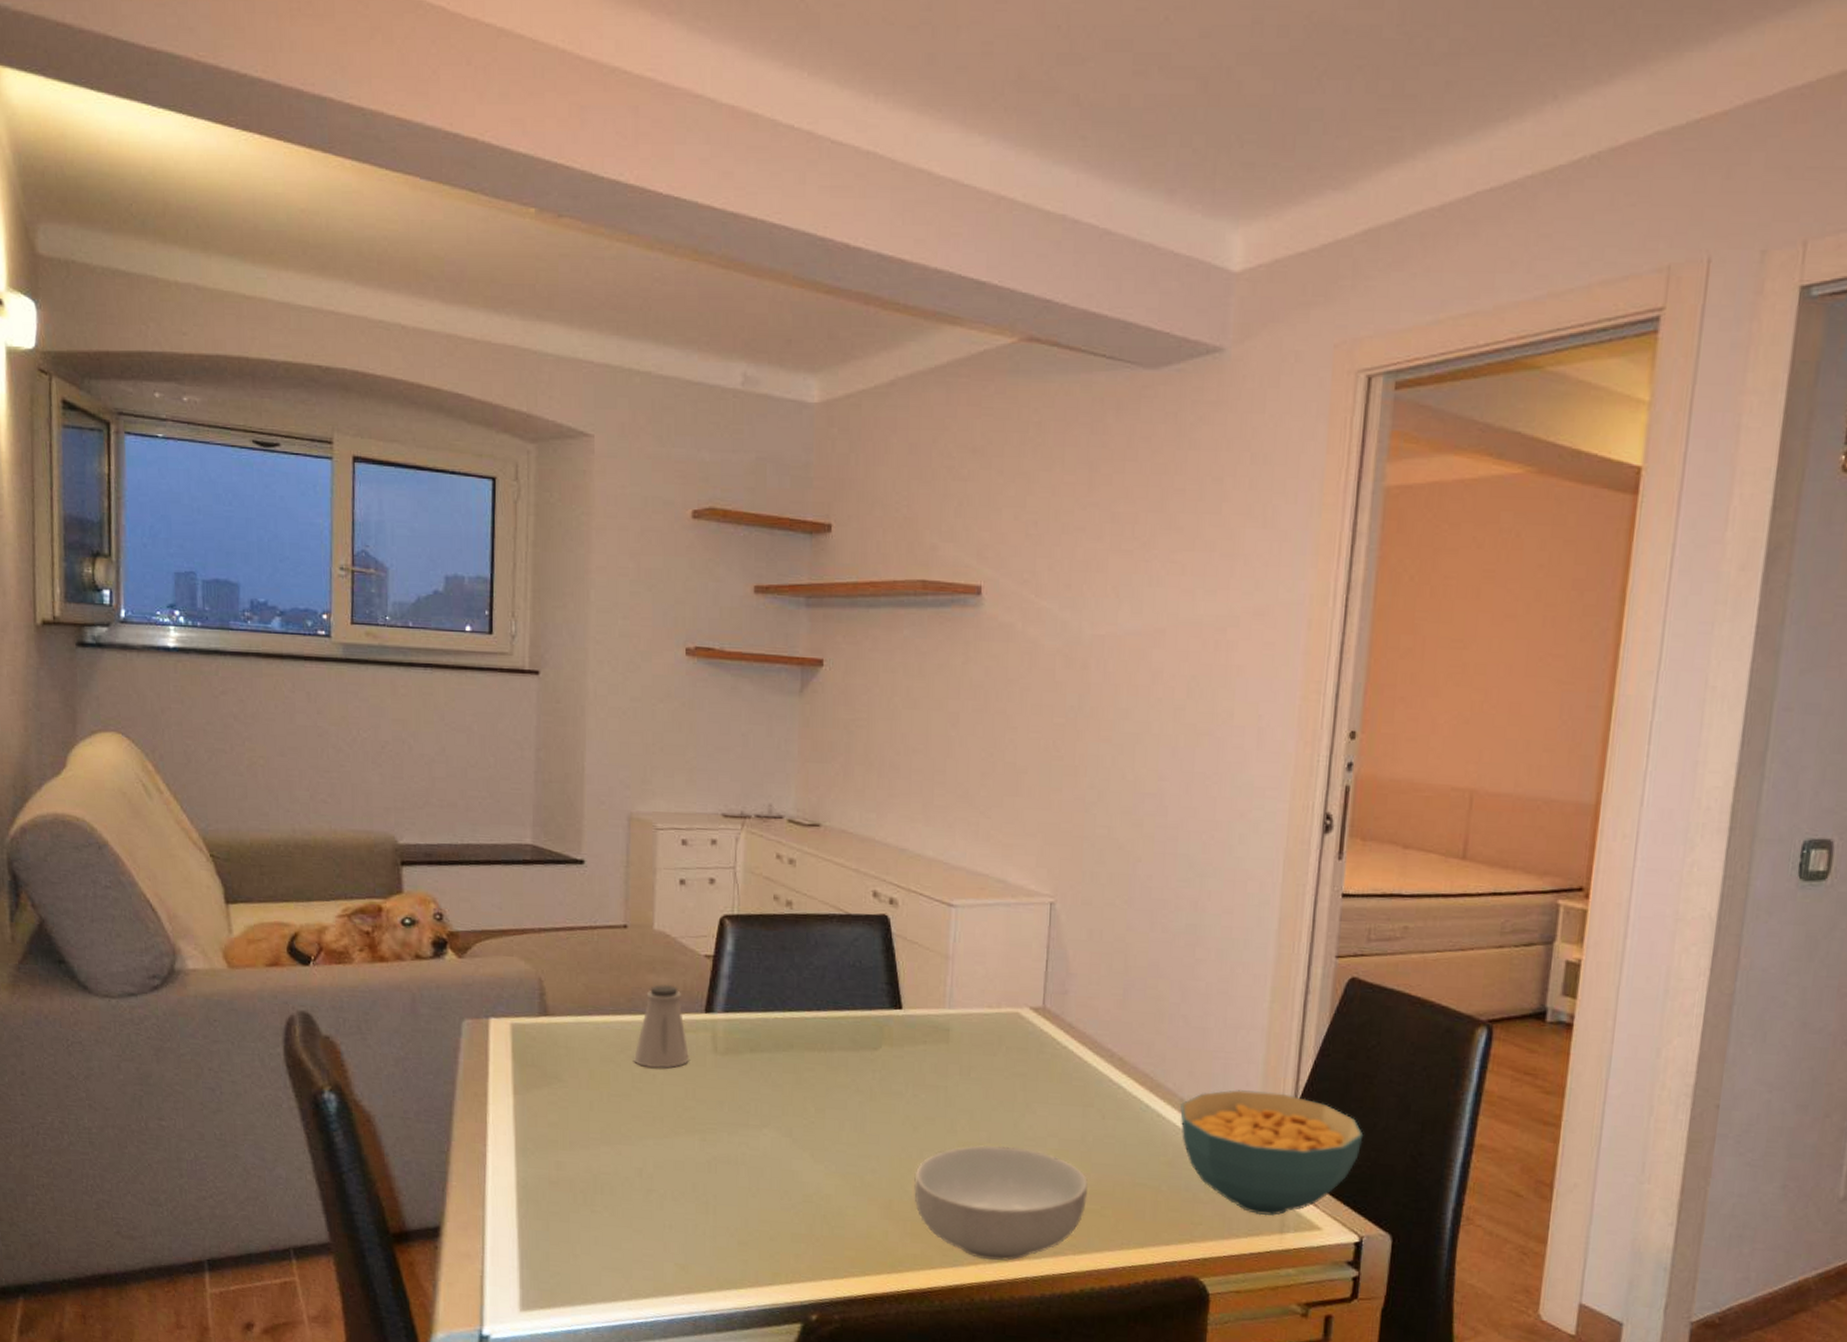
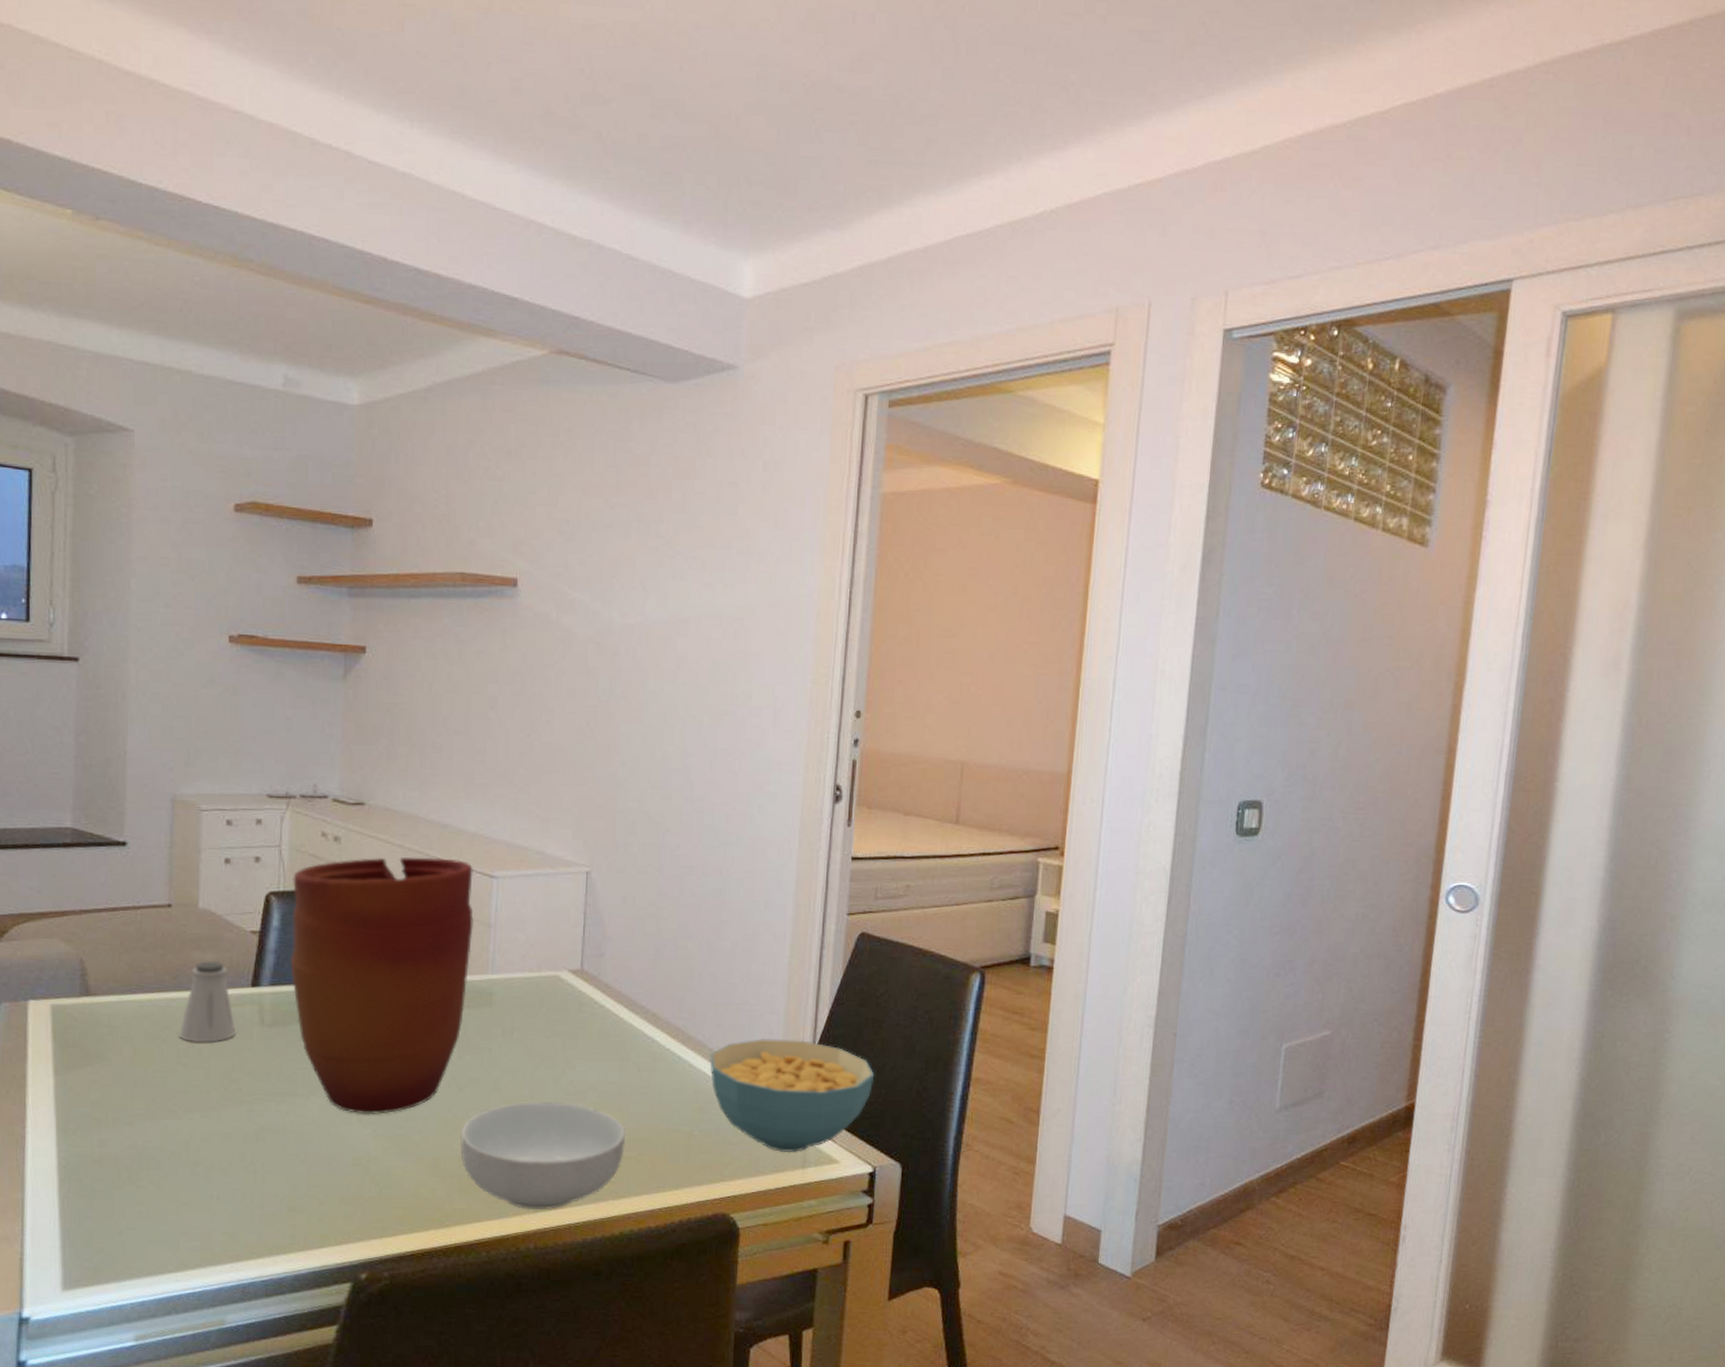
vase: none [743,881,931,1151] -> present [290,857,474,1115]

